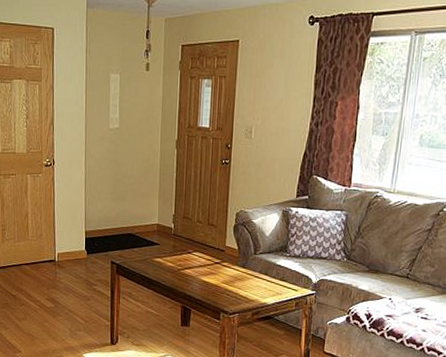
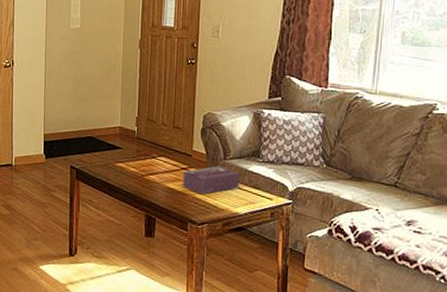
tissue box: none [215,260,268,287] -> present [182,166,240,195]

